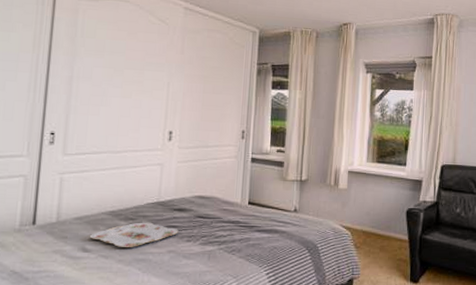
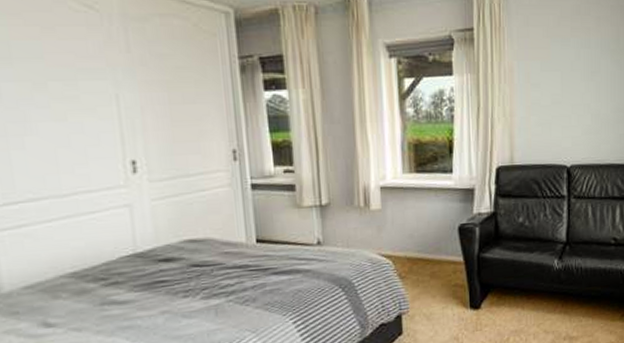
serving tray: present [89,222,179,247] -> none [49,280,170,316]

